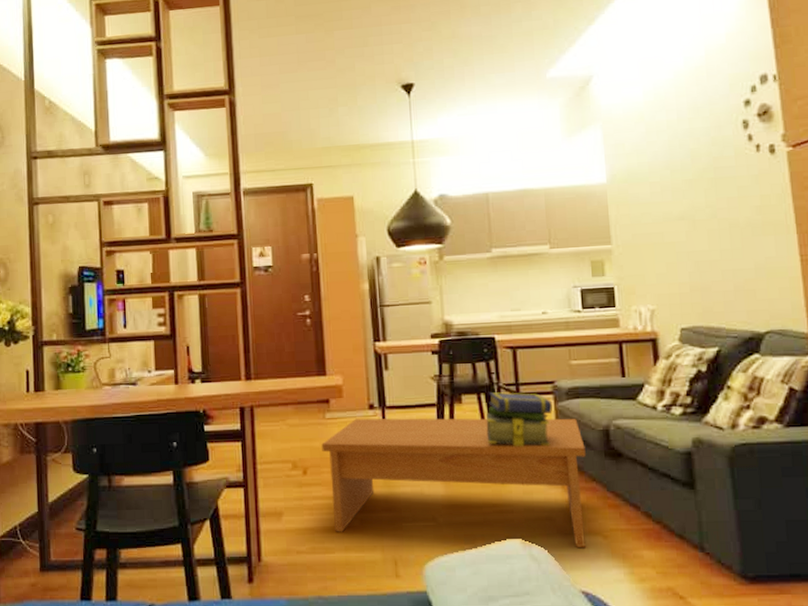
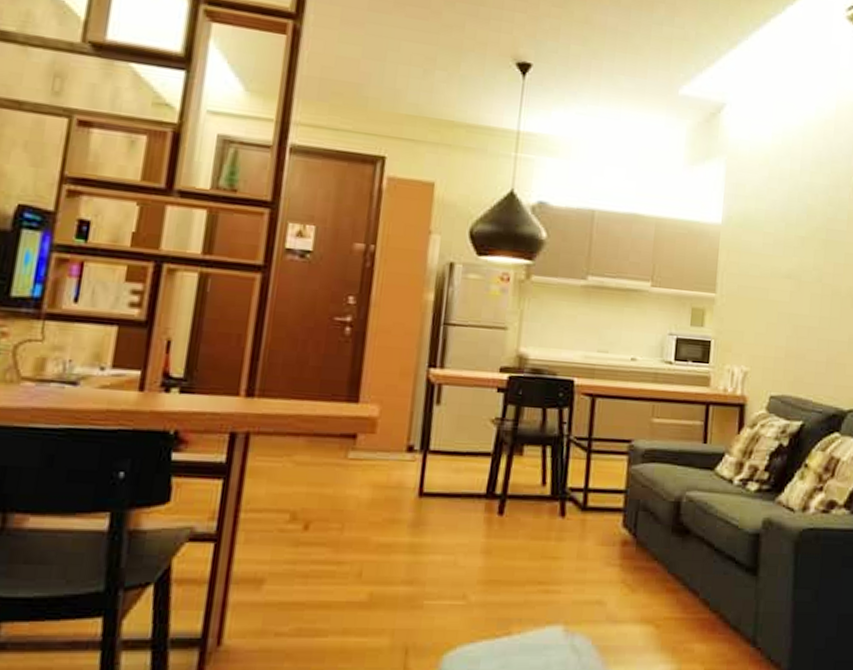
coffee table: present [321,418,586,548] -> none [333,462,653,639]
stack of books: present [486,392,553,447] -> none [544,446,625,516]

